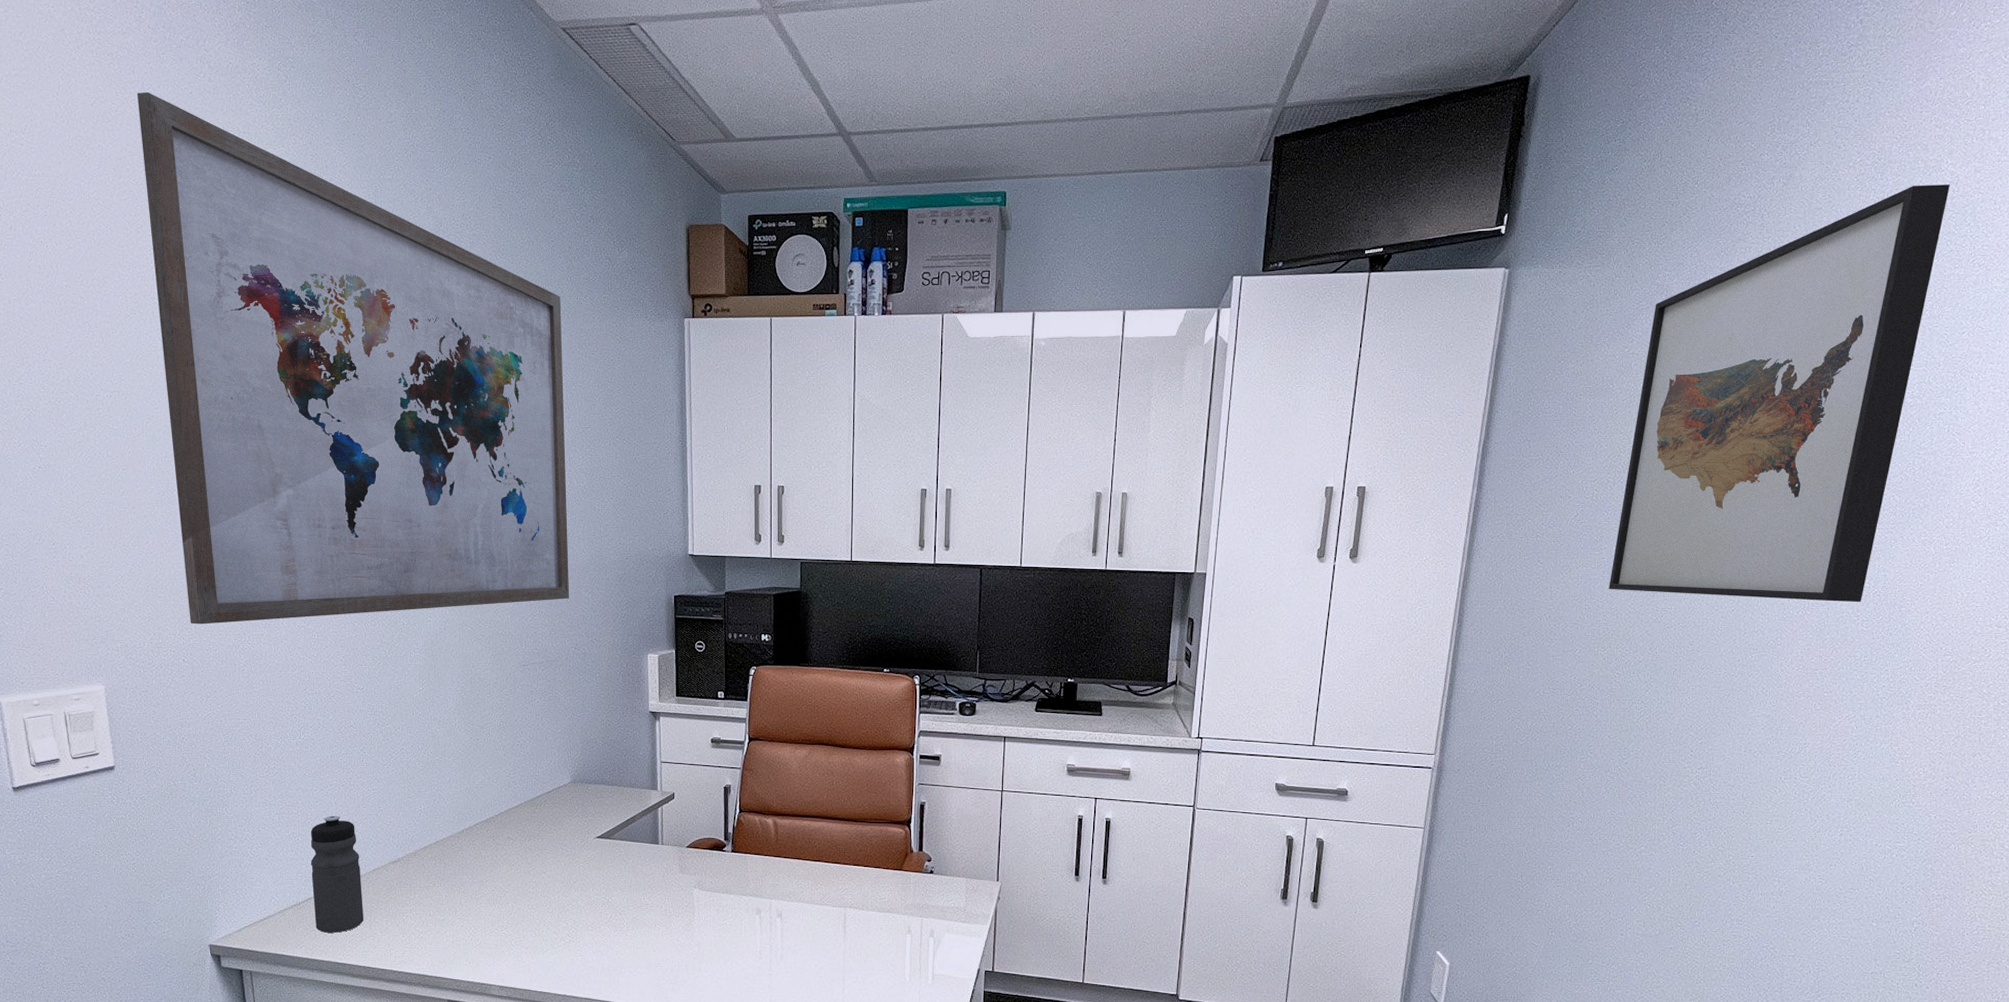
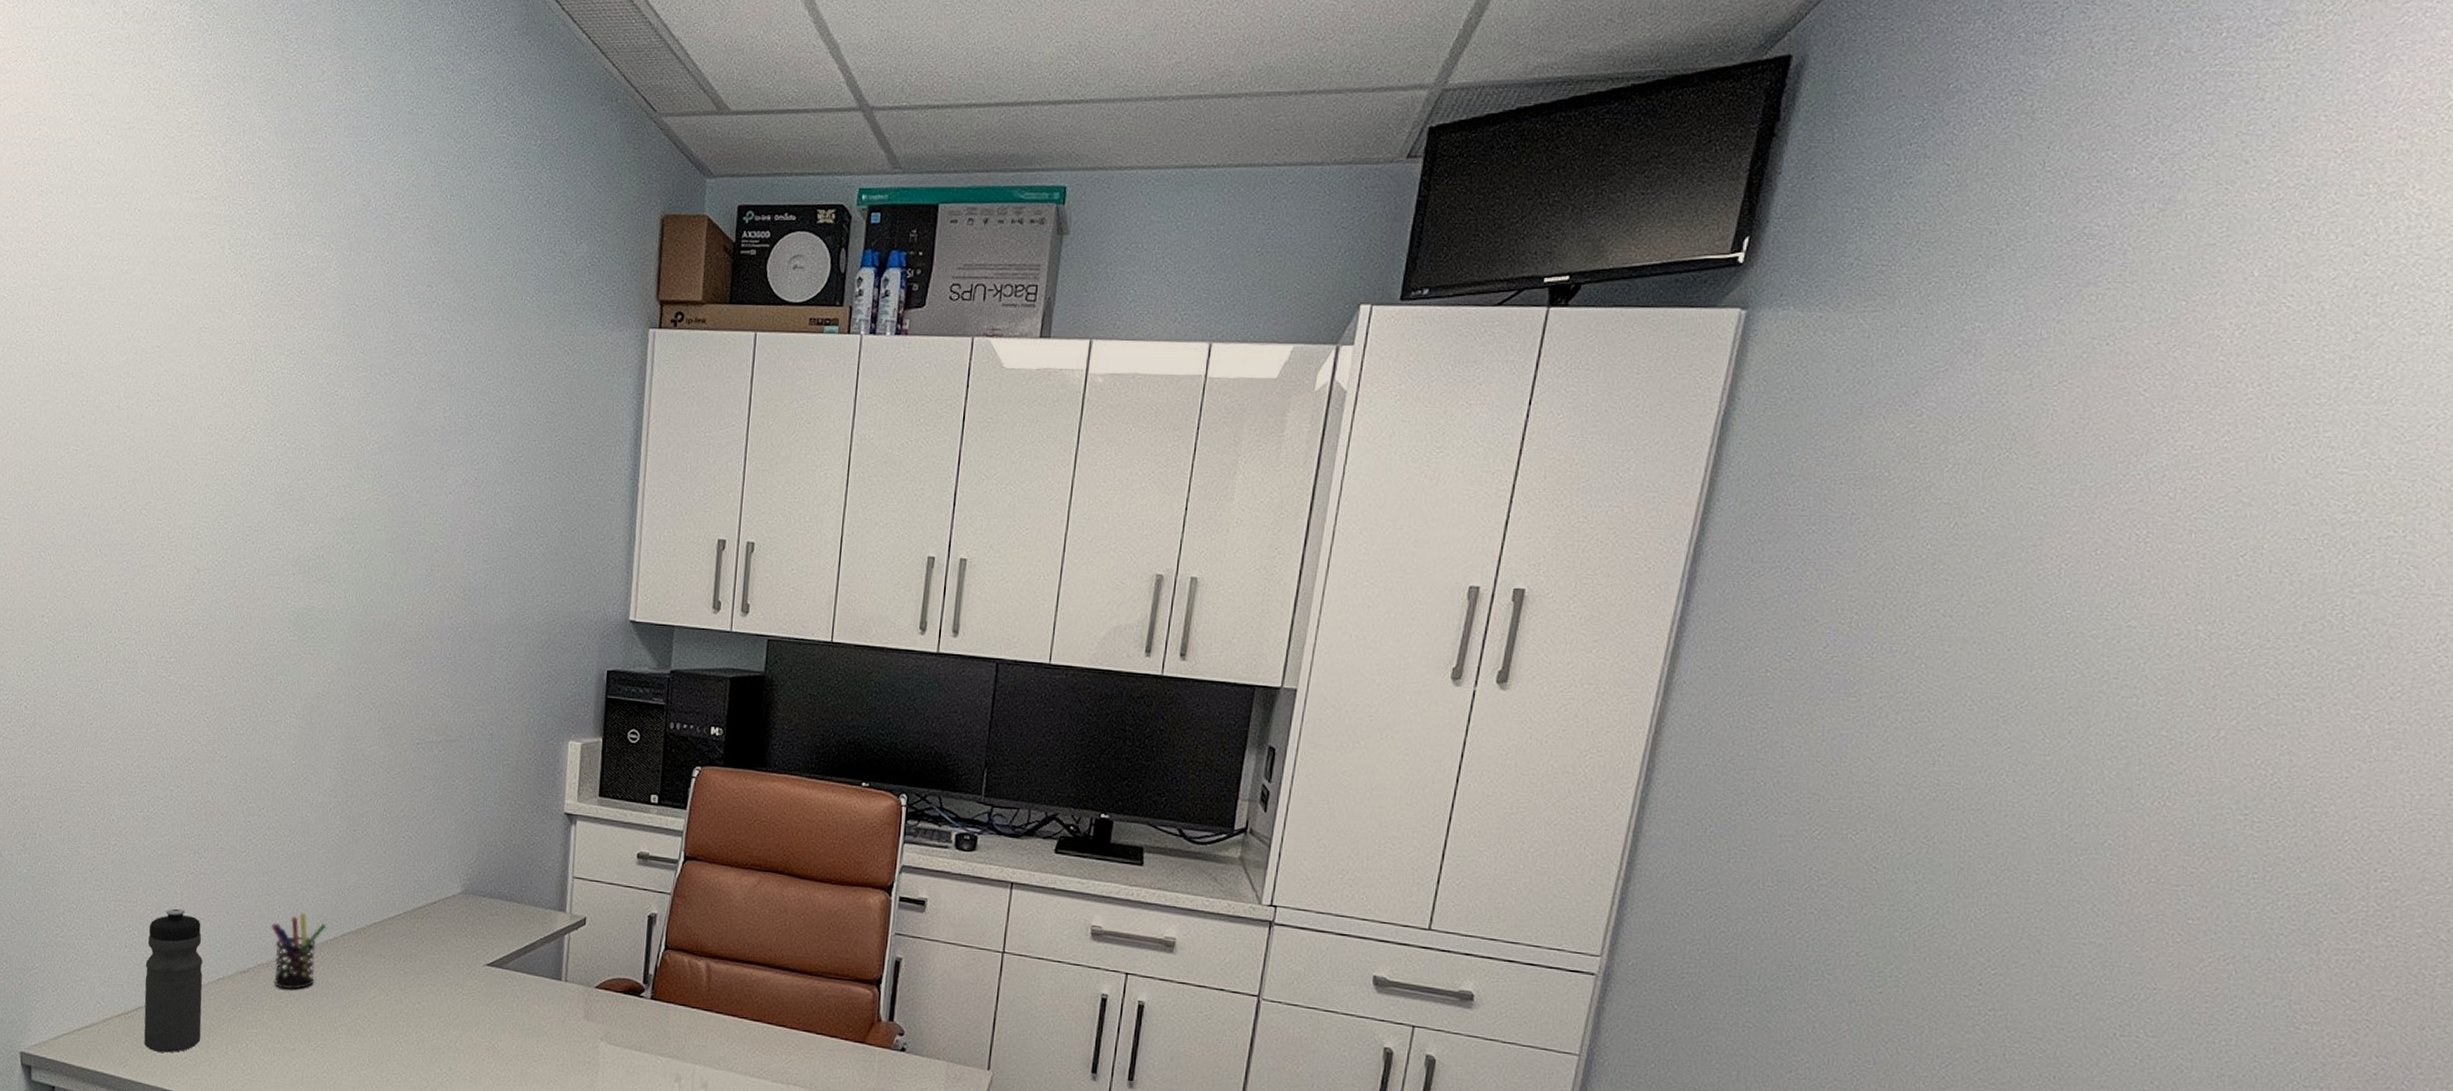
wall art: present [137,92,570,625] -> none [37,39,502,666]
pen holder: none [415,810,461,873] -> present [272,913,326,990]
wall art: present [1609,184,1950,603] -> none [1868,217,2416,796]

